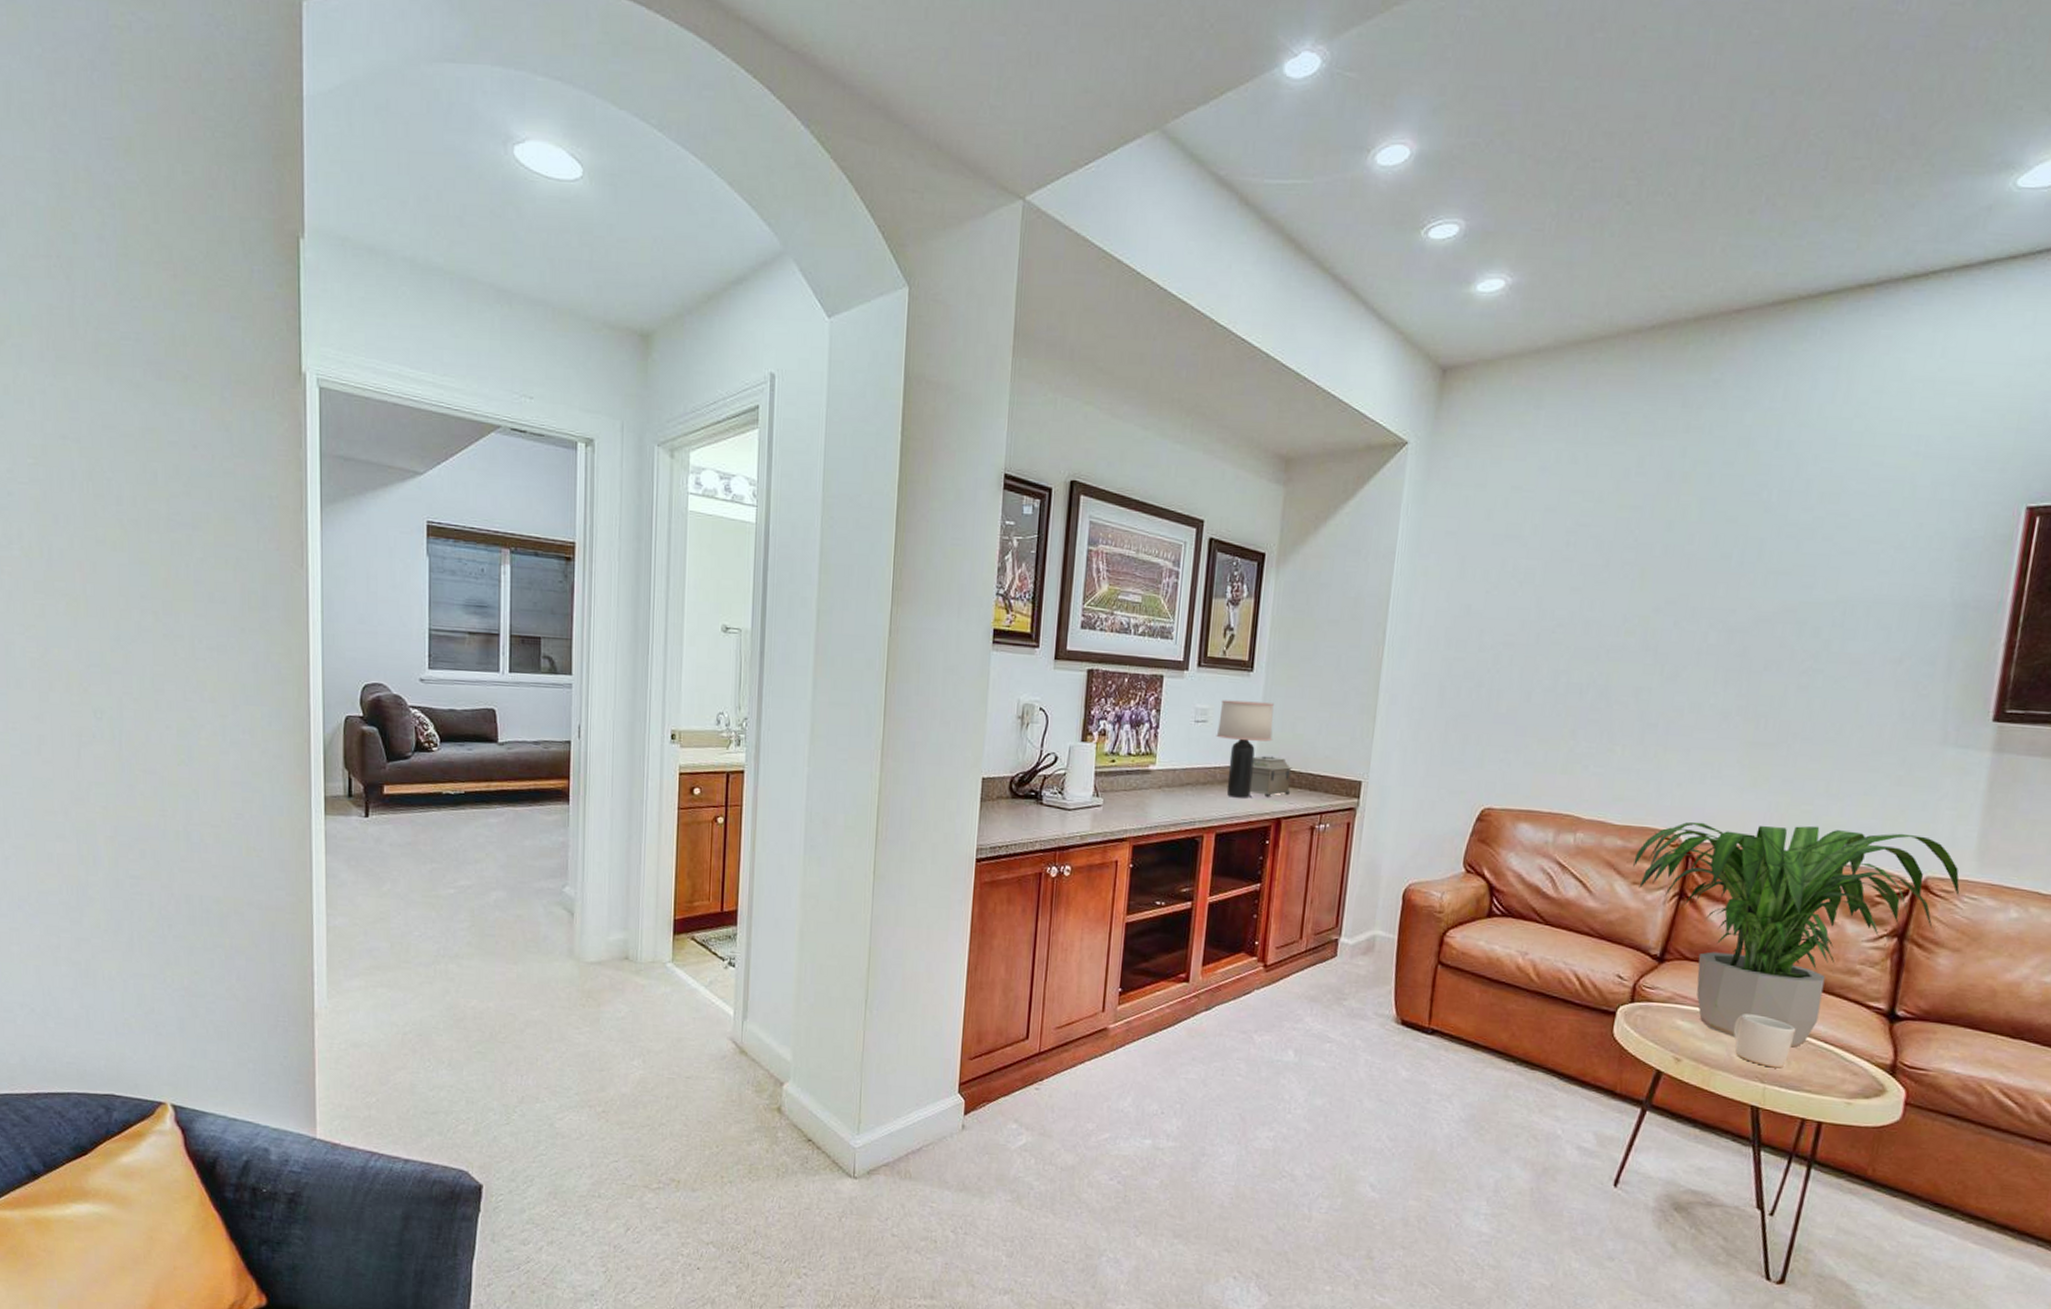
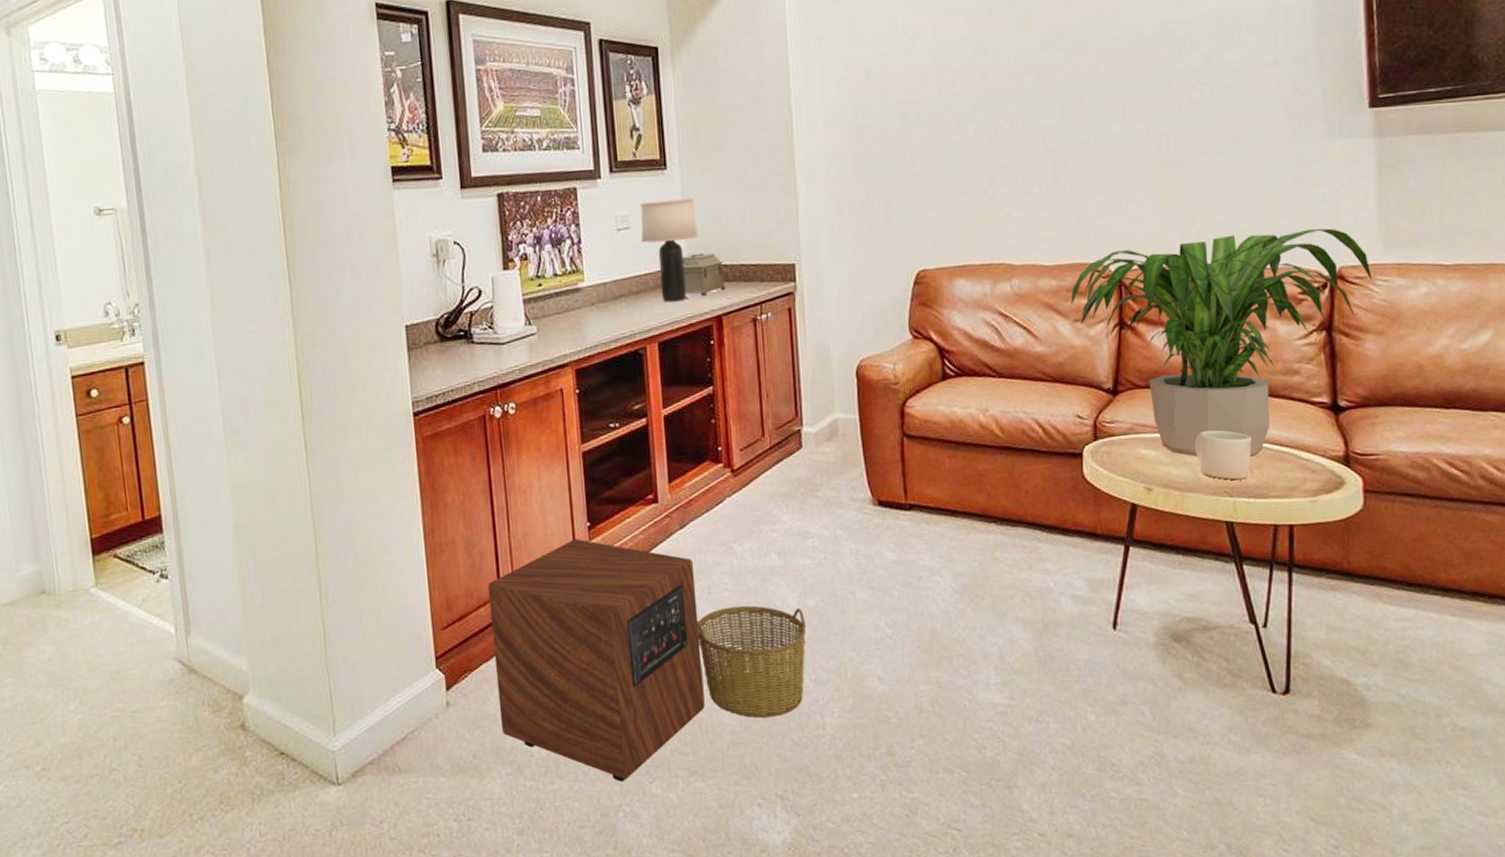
subwoofer: none [1009,1001,1213,1230] -> present [487,538,705,782]
basket: none [1204,1091,1310,1200] -> present [697,605,807,718]

